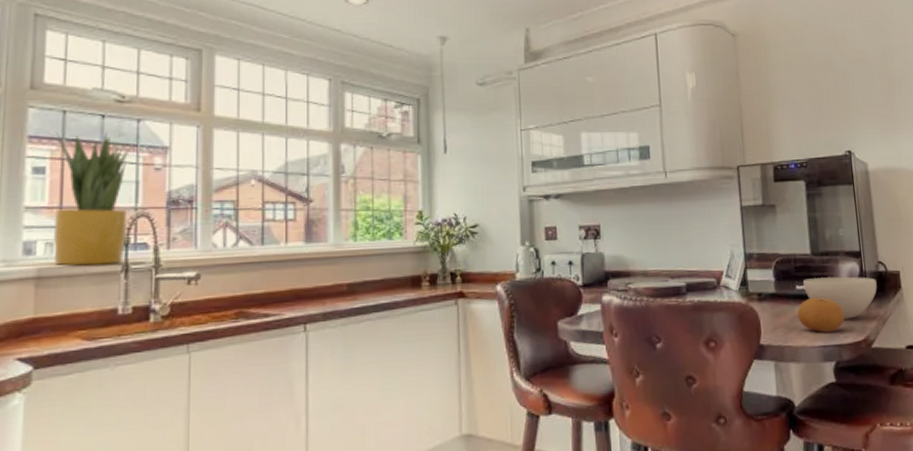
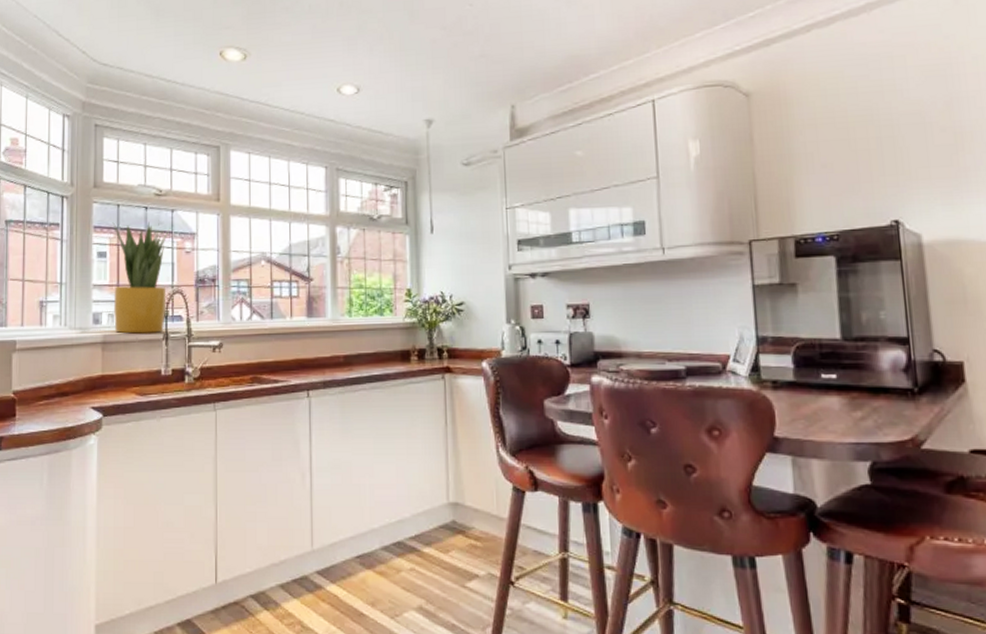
fruit: present [797,297,845,332] -> none [822,388,886,427]
bowl: present [803,276,877,320] -> none [831,366,931,415]

